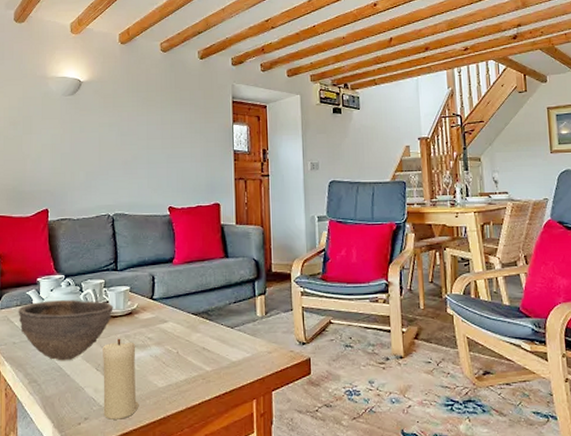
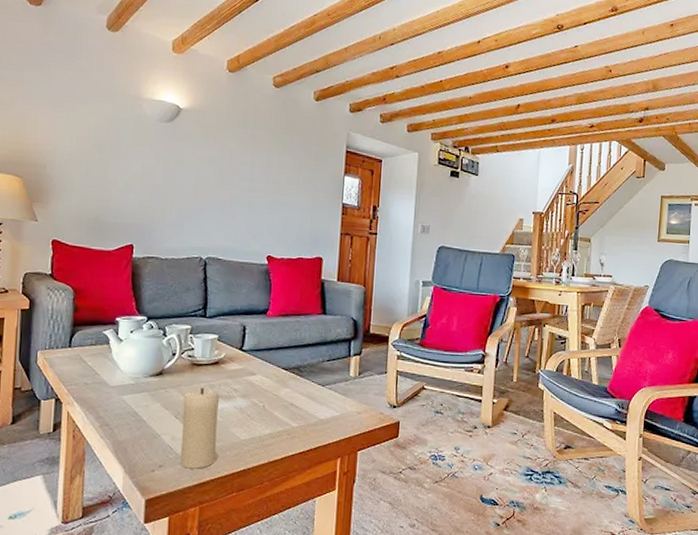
bowl: present [18,300,113,361] -> none [92,342,199,406]

